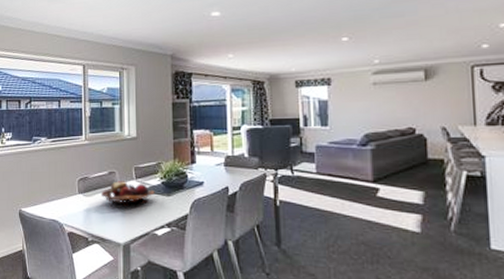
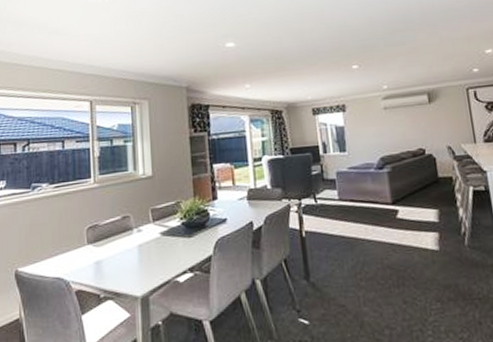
fruit basket: present [100,181,155,206] -> none [113,225,175,253]

